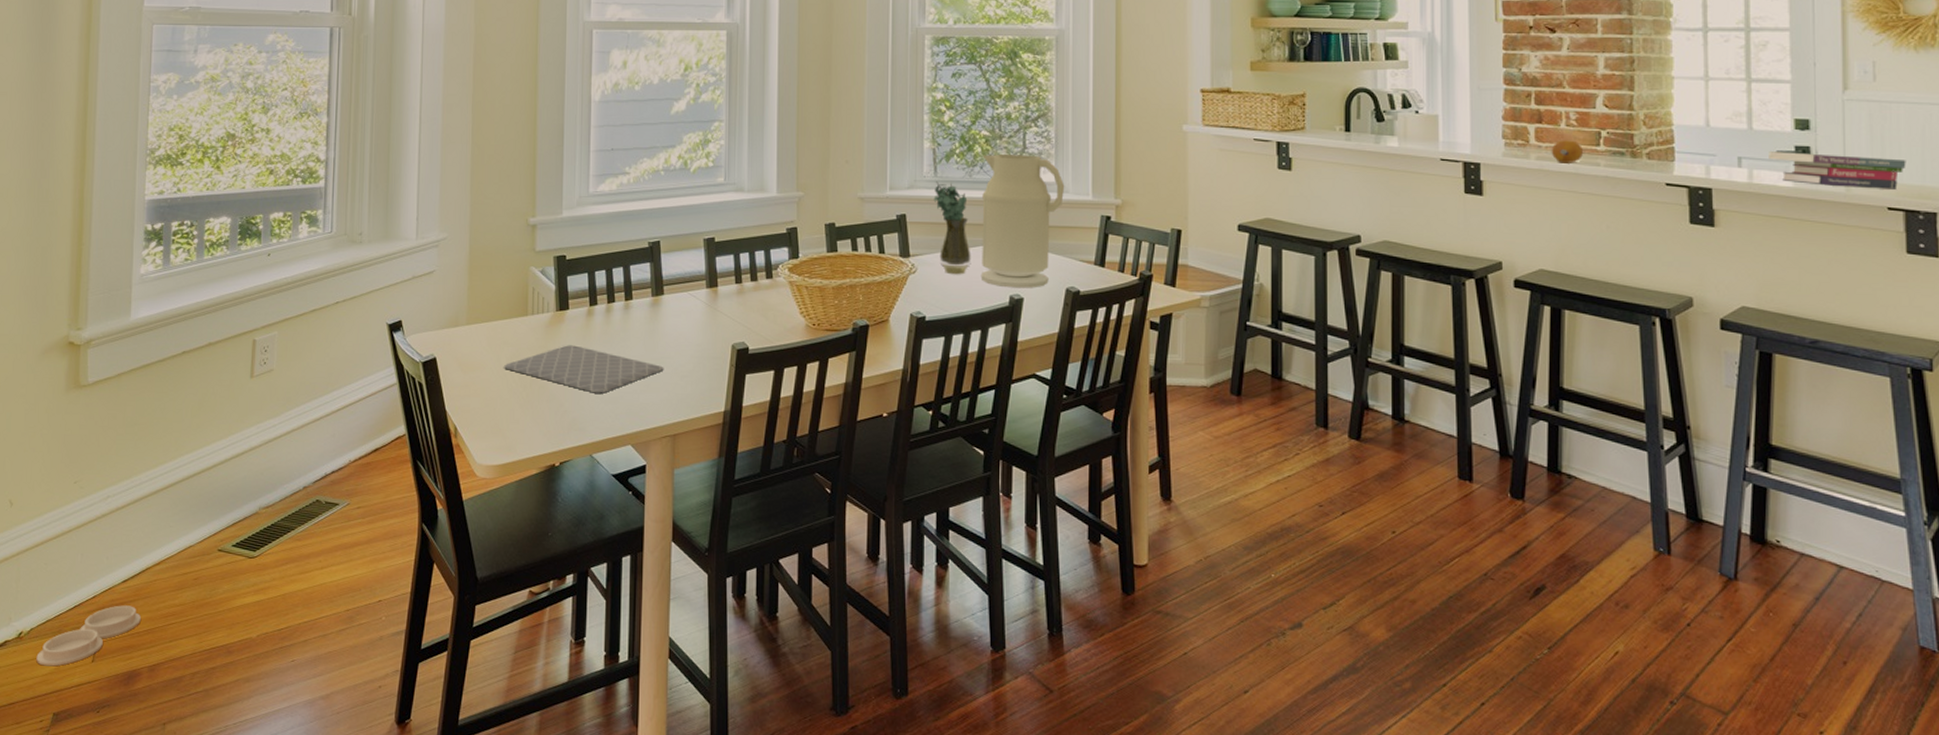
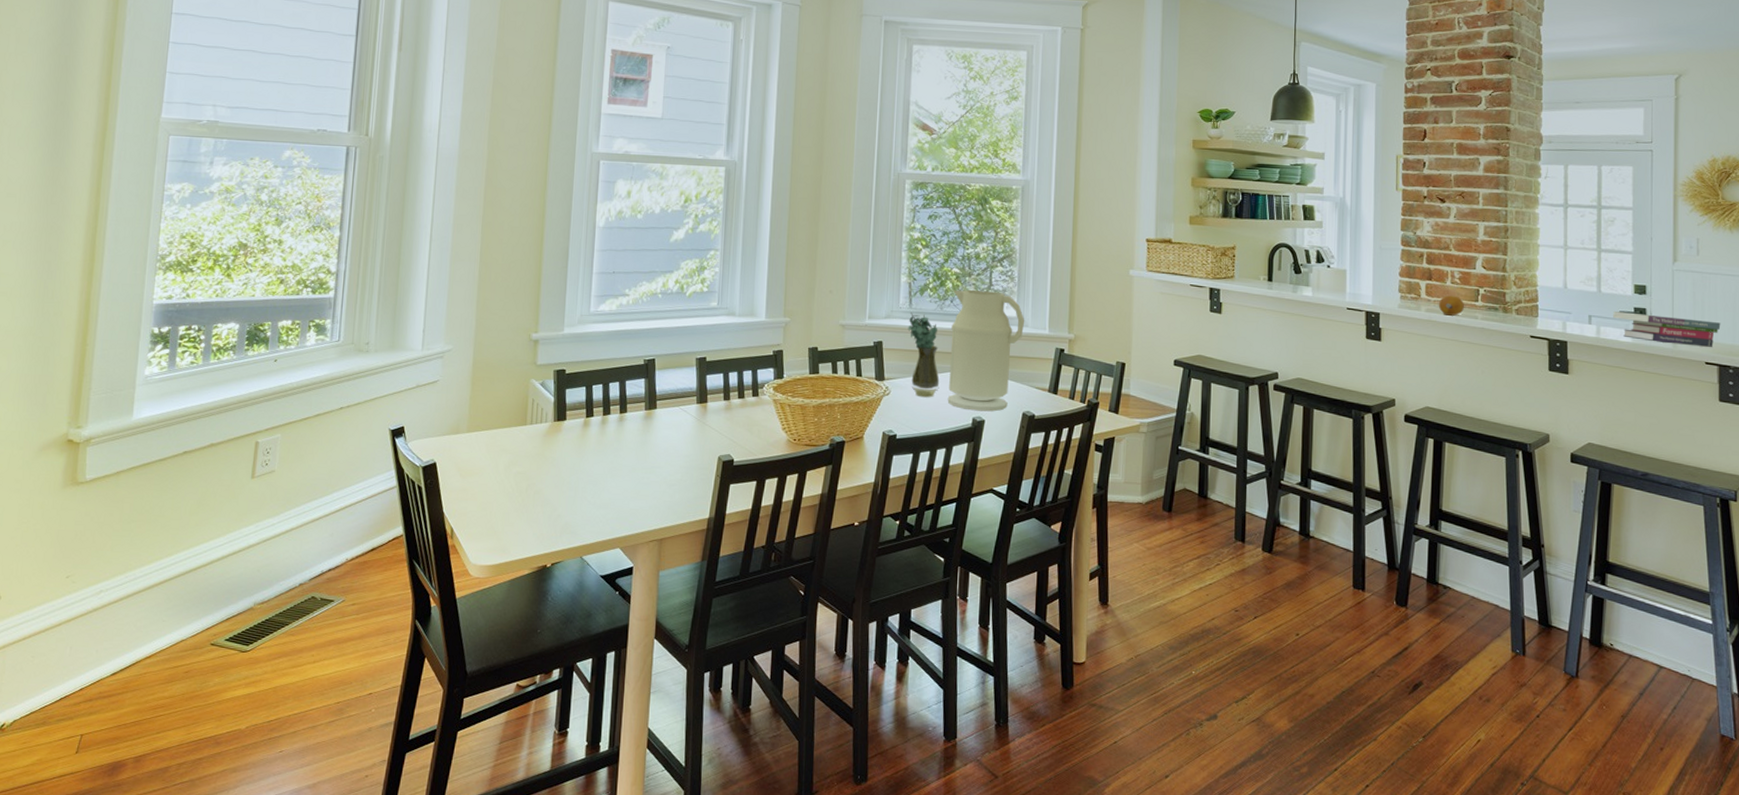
pet bowl: present [36,605,141,667] -> none [18,697,129,758]
placemat: present [503,345,664,394] -> none [500,453,654,500]

